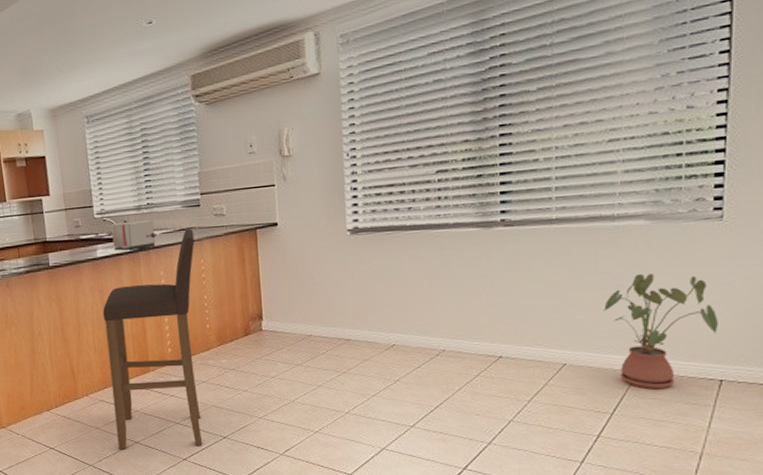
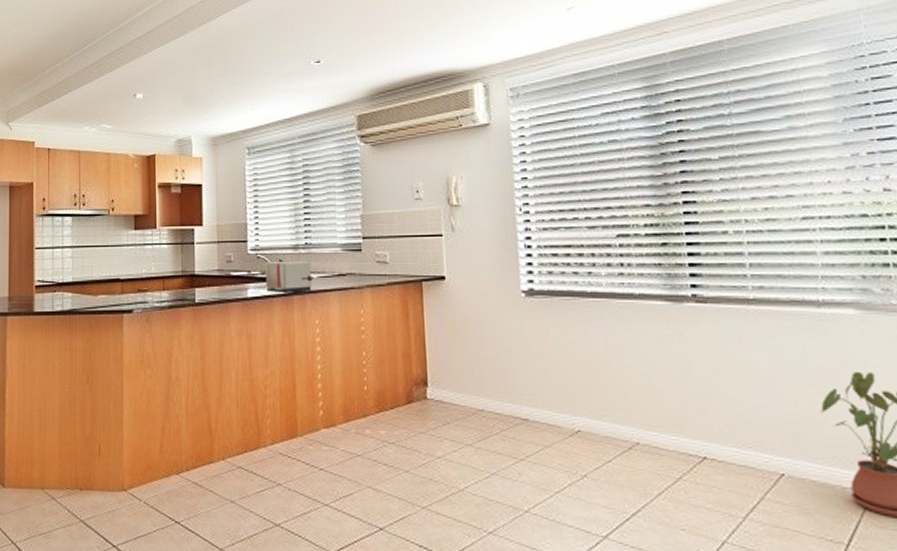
bar stool: present [102,227,203,450] -> none [249,273,355,538]

